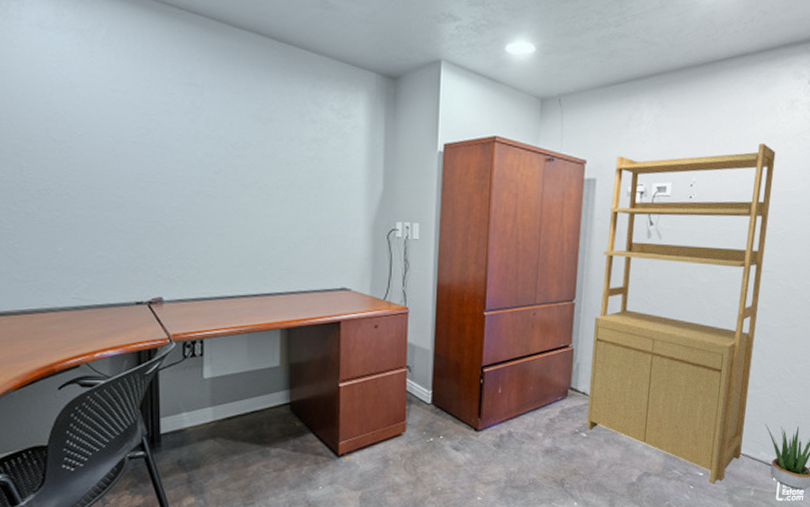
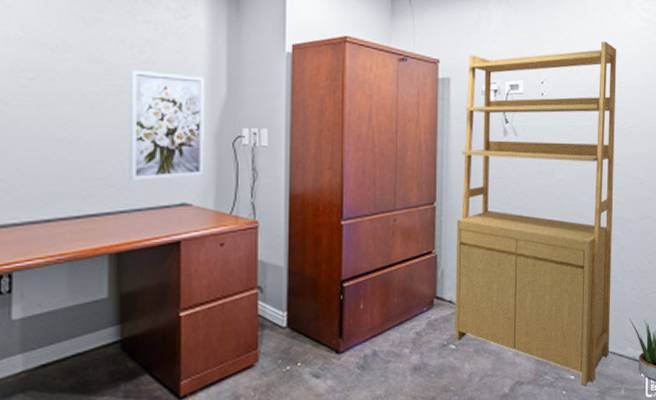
wall art: none [297,165,364,266] -> present [129,69,205,180]

